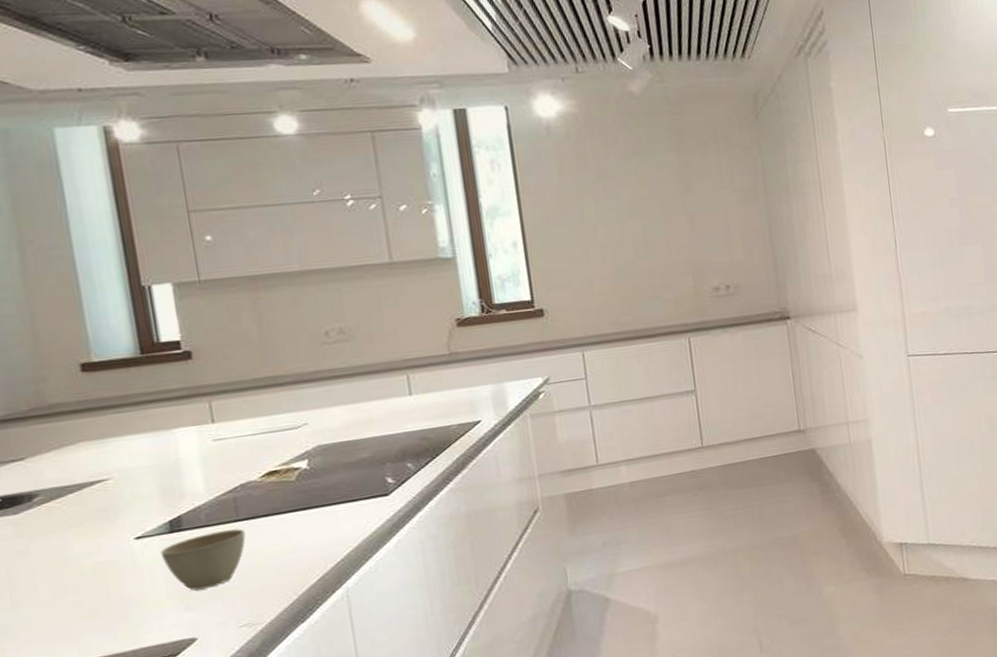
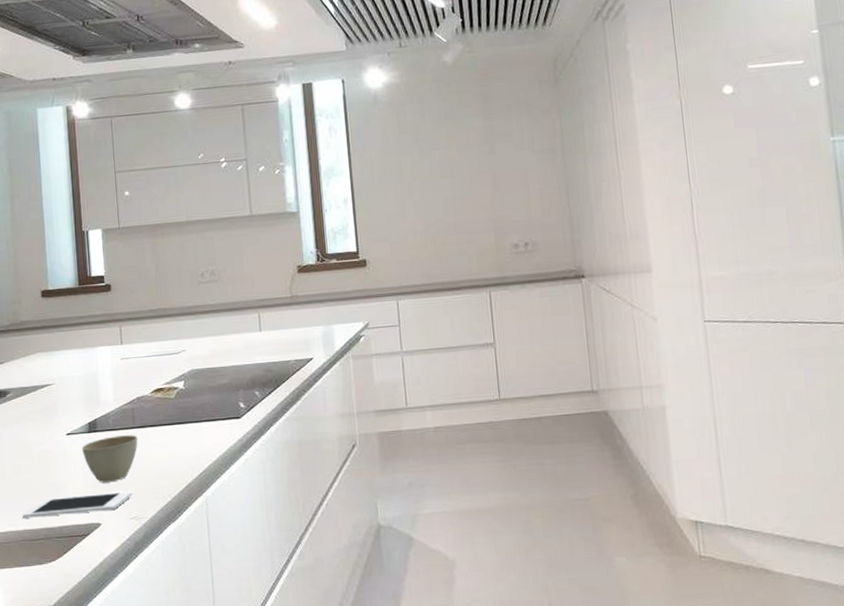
cell phone: none [71,594,241,648] -> present [22,491,132,518]

